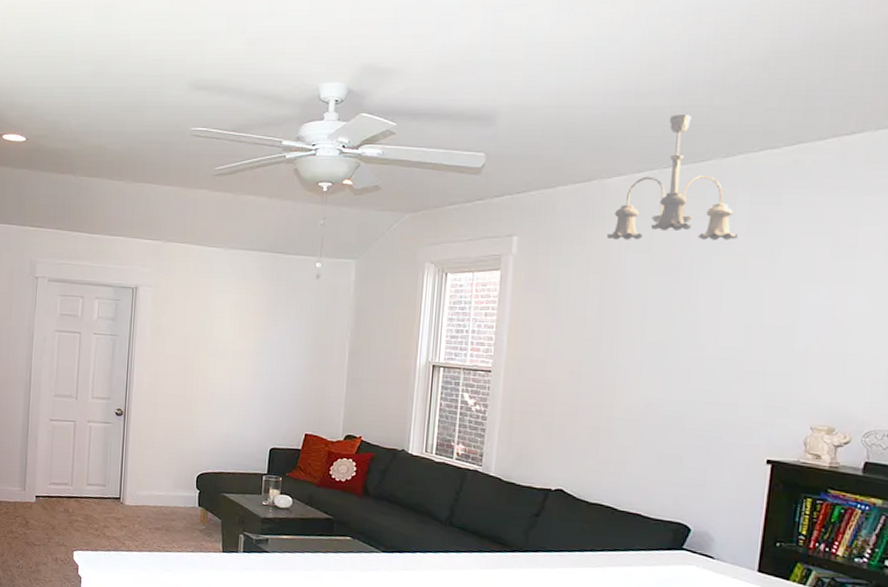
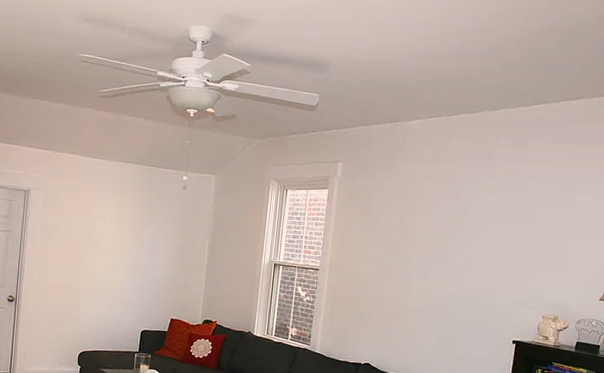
ceiling light fixture: present [607,115,737,240] -> none [407,75,498,174]

